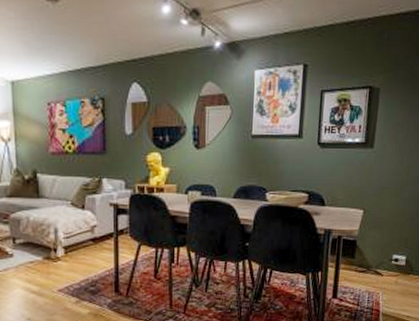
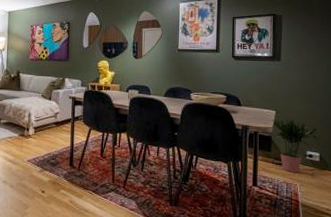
potted plant: none [358,218,407,281] -> present [272,118,318,173]

